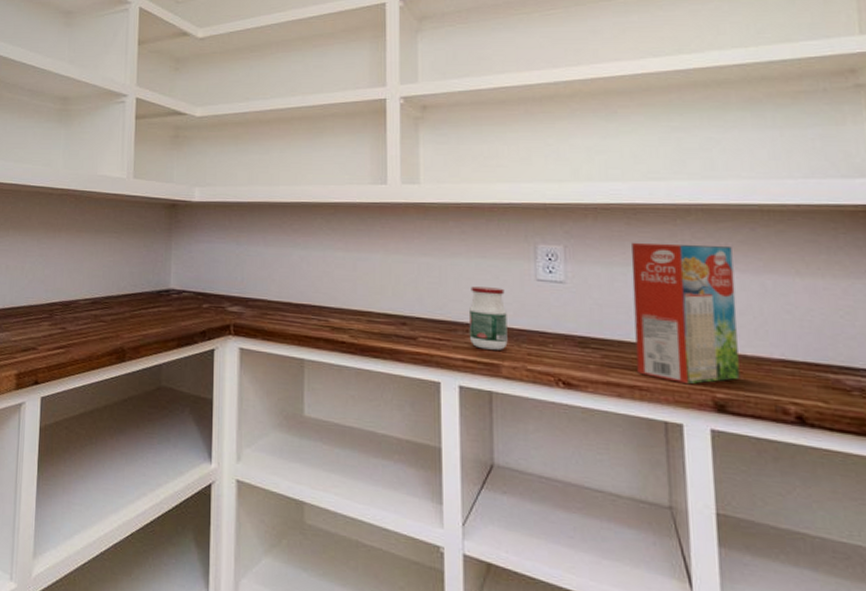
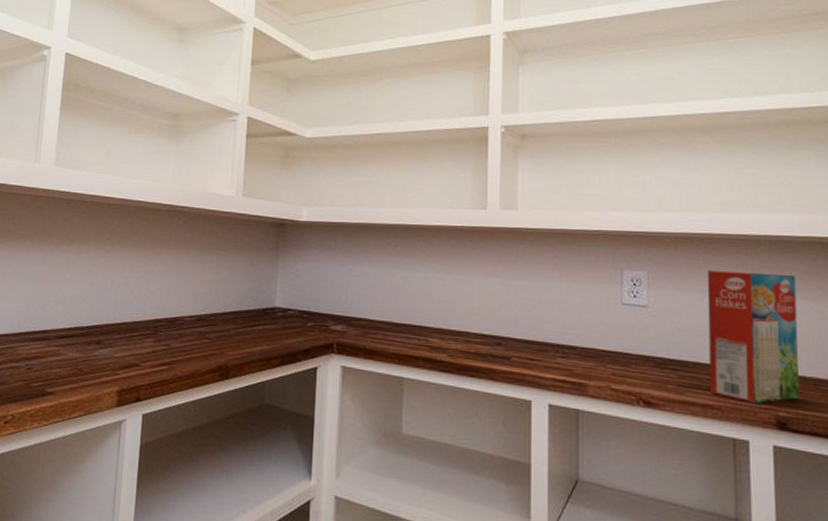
jar: present [468,286,508,350] -> none [559,309,594,370]

